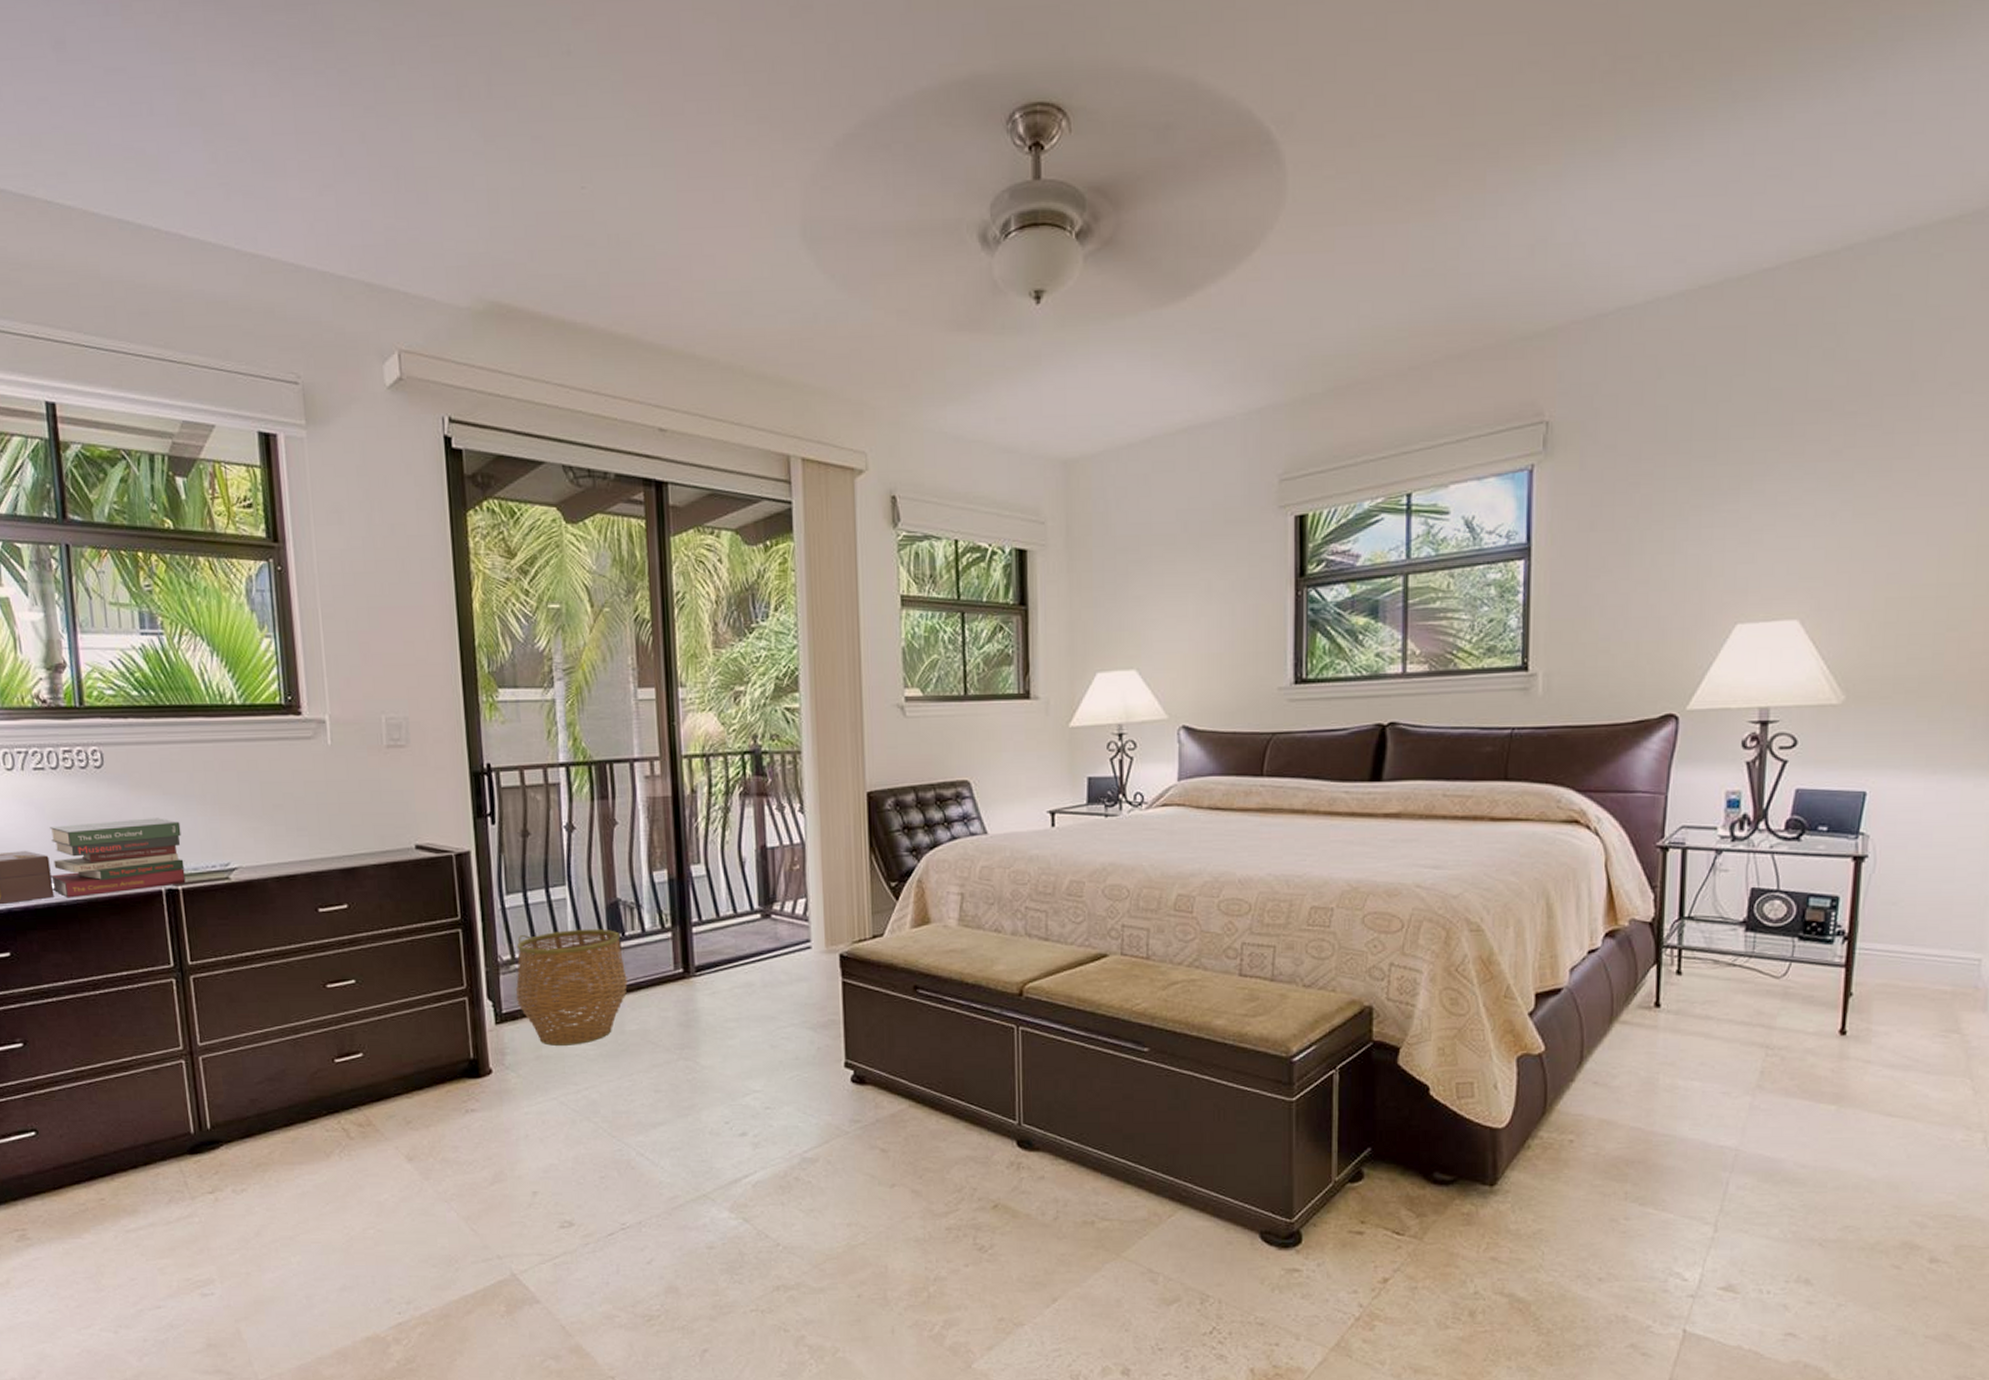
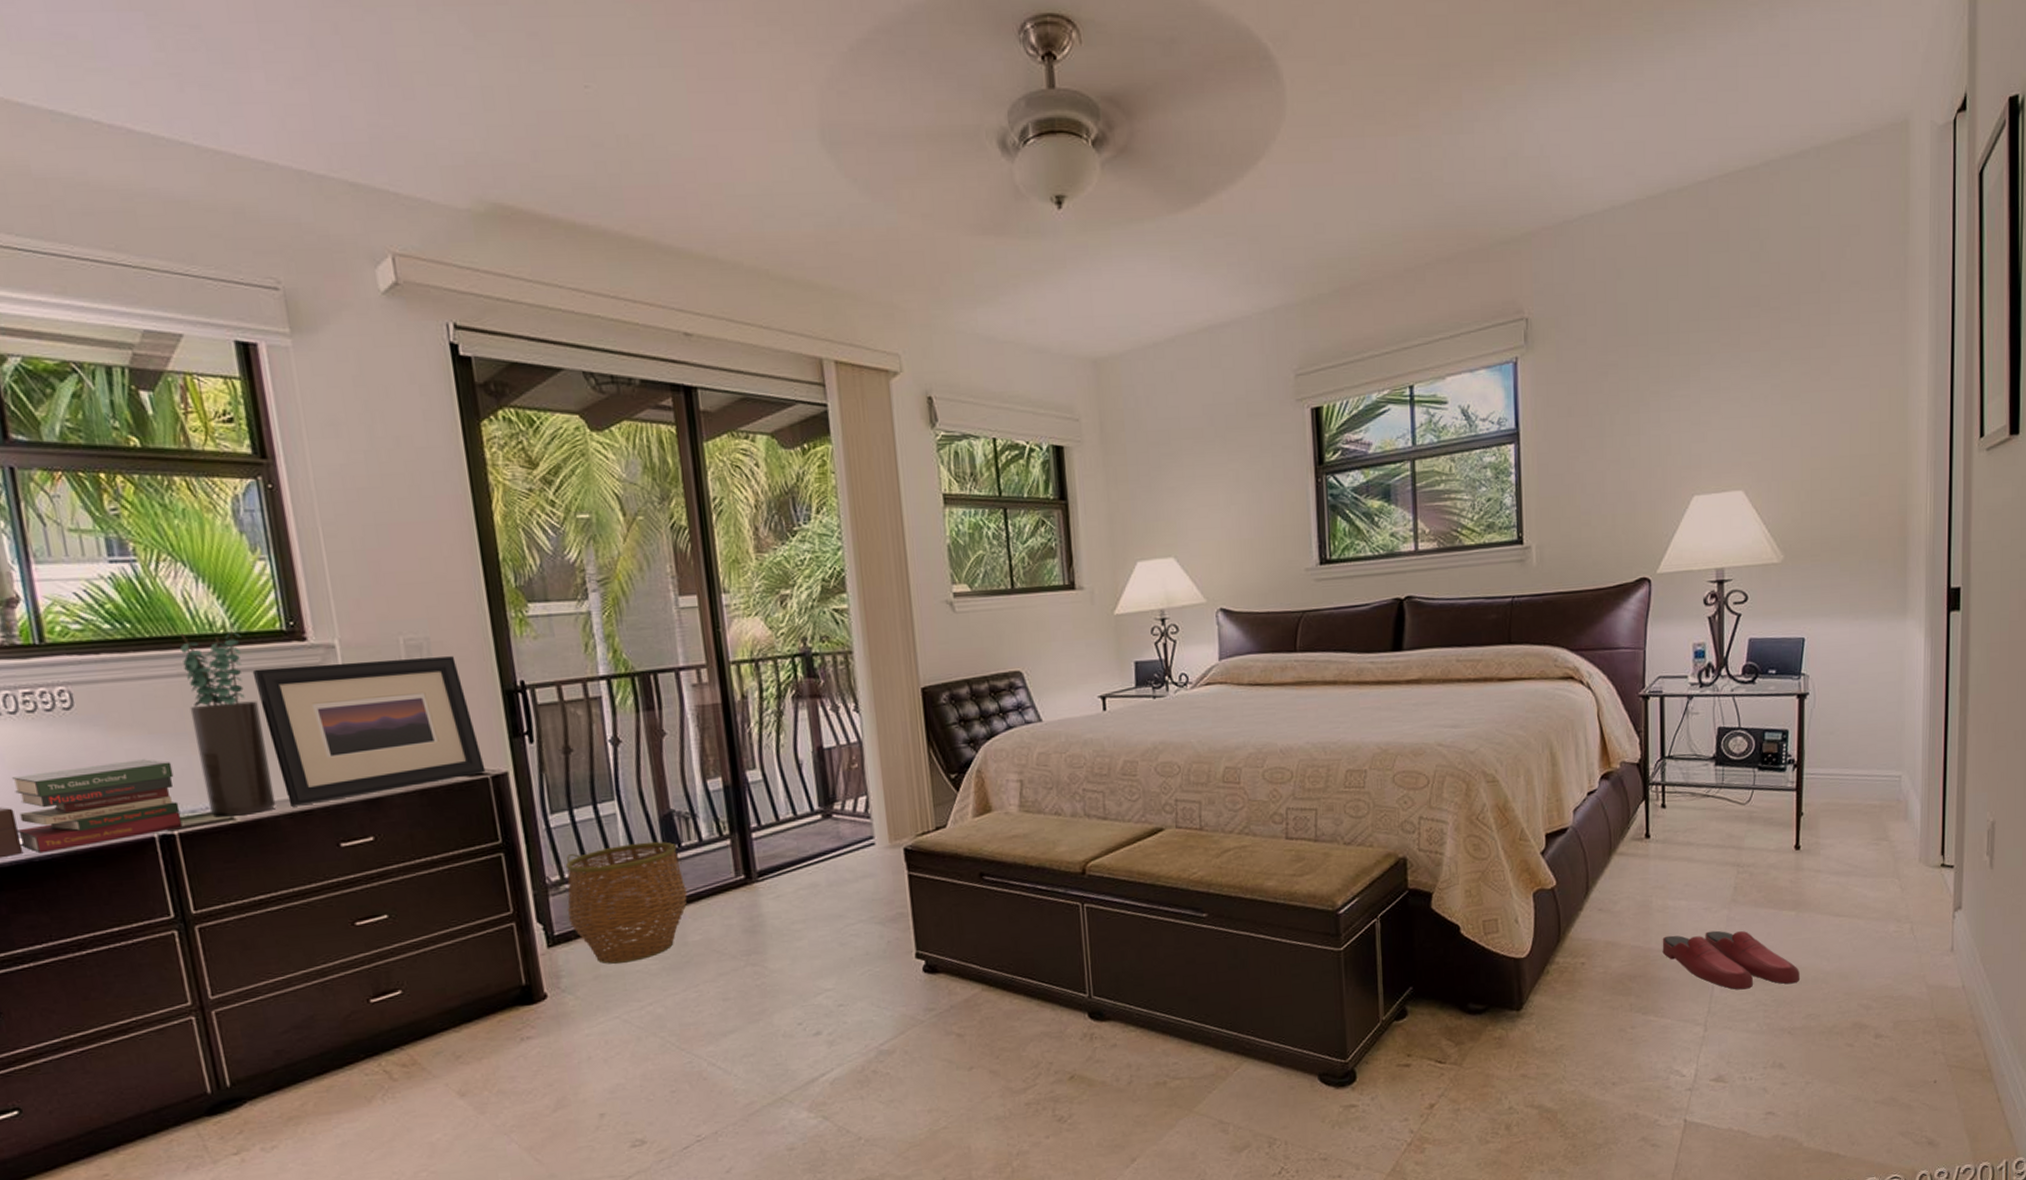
vase: none [194,694,266,877] -> present [180,622,276,818]
picture frame: none [253,736,451,871] -> present [252,656,486,807]
slippers: none [1668,1119,1837,1189] -> present [1662,930,1800,990]

